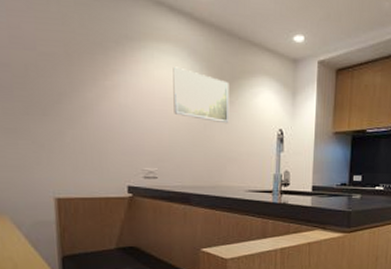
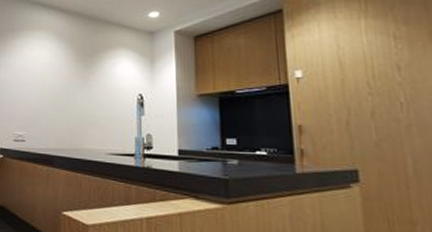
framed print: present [173,66,229,124] -> none [42,48,90,92]

